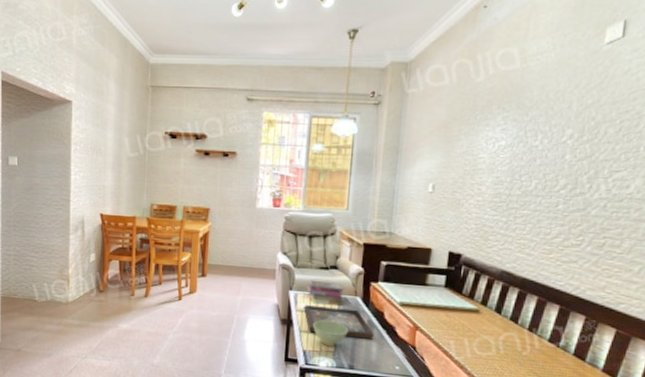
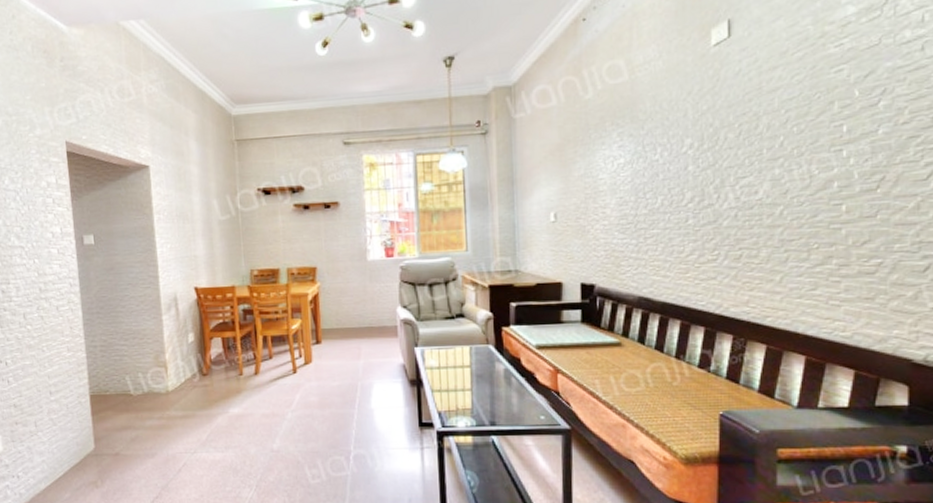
decorative tray: present [304,305,374,339] -> none [433,359,513,391]
books: present [307,281,344,306] -> none [433,332,475,359]
bowl: present [313,320,348,347] -> none [445,375,484,404]

